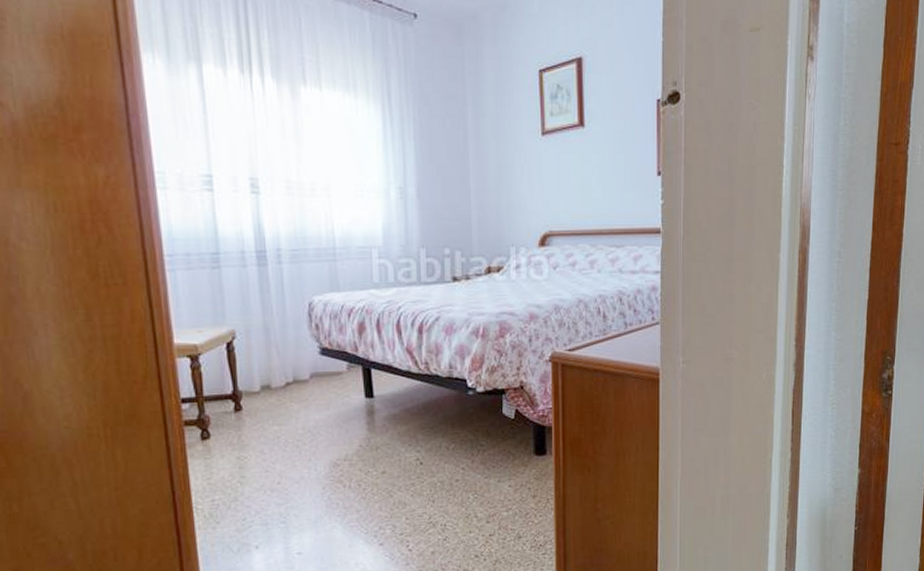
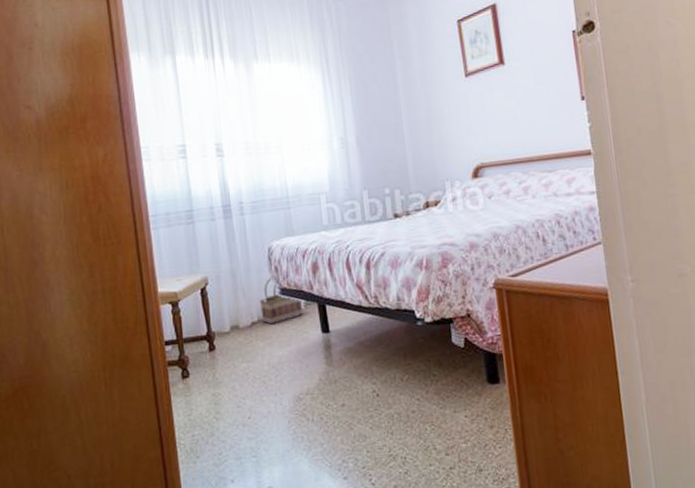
basket: none [296,334,346,386] -> present [260,276,304,325]

